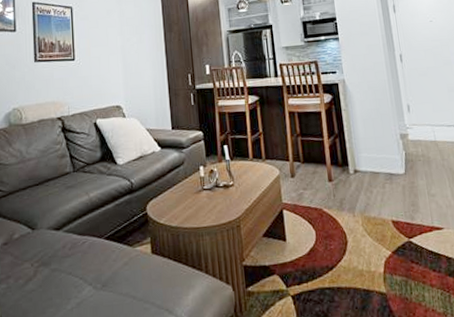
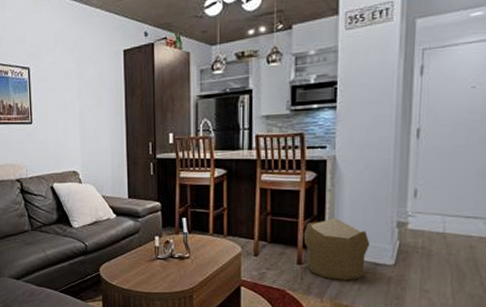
pouf: none [329,134,384,194] -> present [303,217,370,281]

